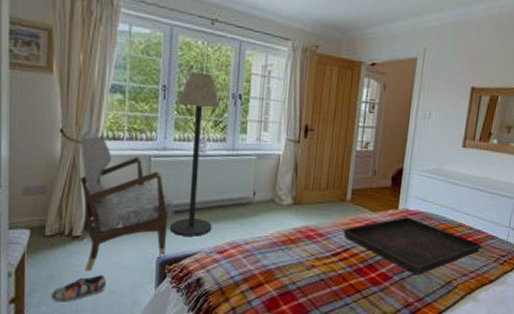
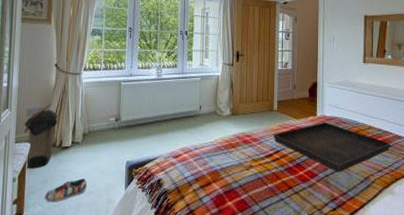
laundry hamper: none [20,180,66,262] -> present [24,103,58,169]
armchair: present [79,130,174,271] -> none [67,64,139,175]
floor lamp: present [170,72,221,236] -> none [136,17,172,144]

